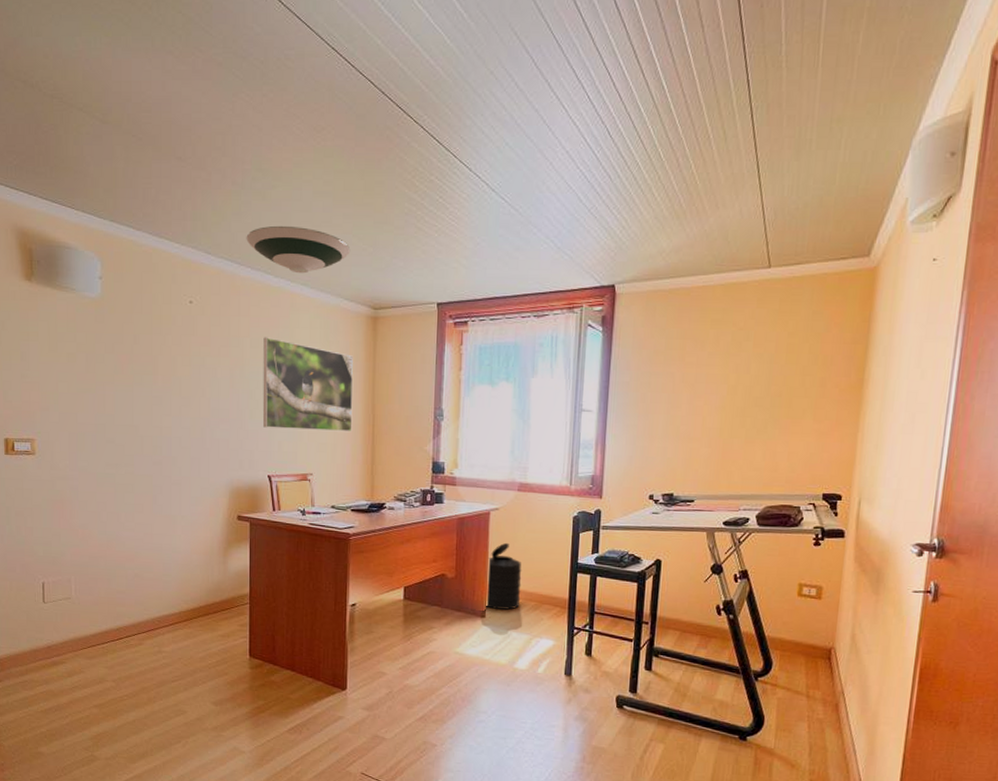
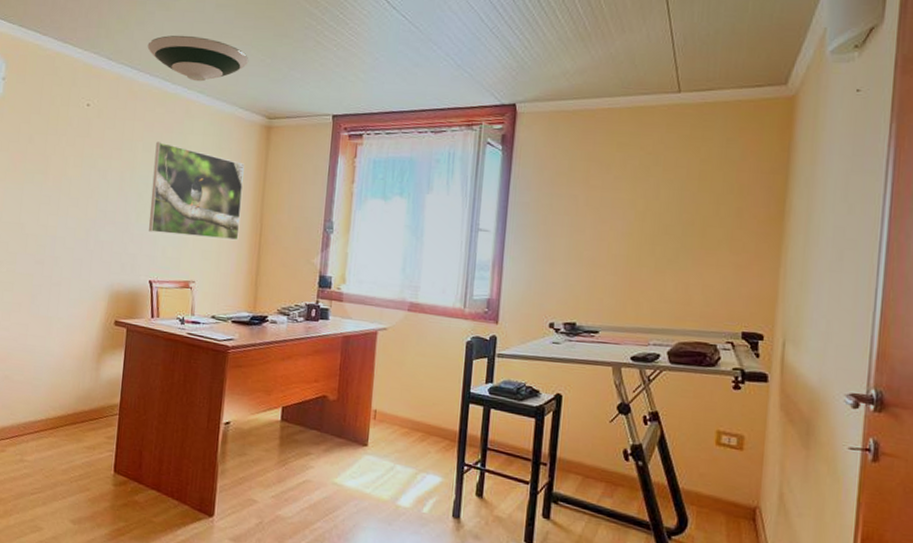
trash can: present [485,542,522,611] -> none [367,365,410,440]

